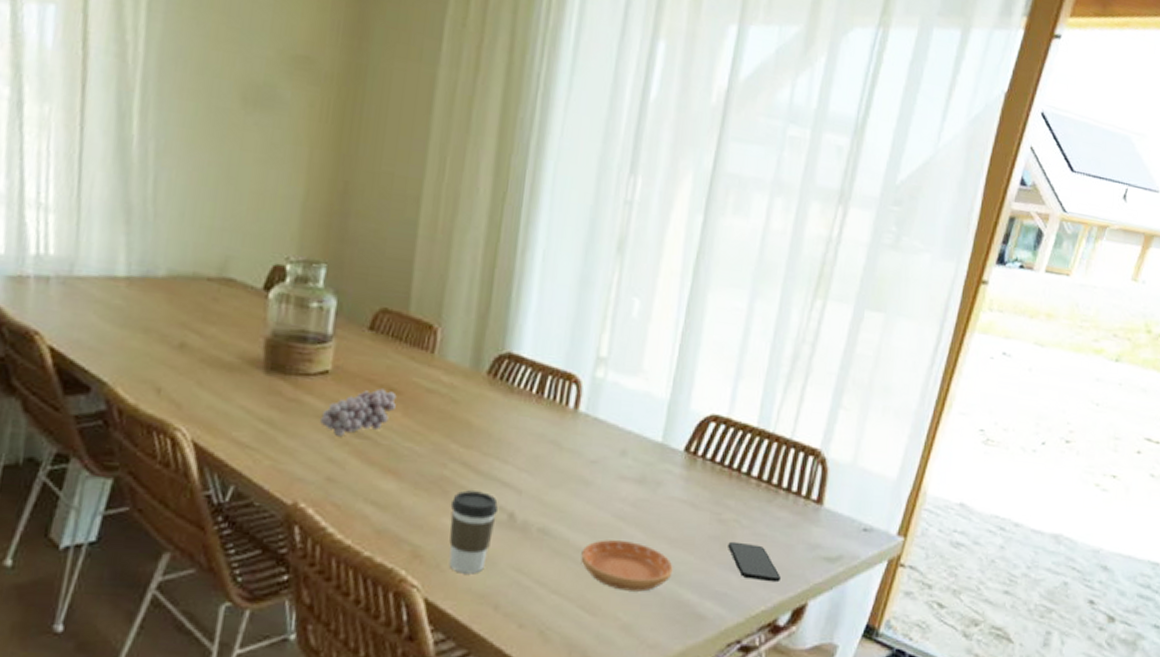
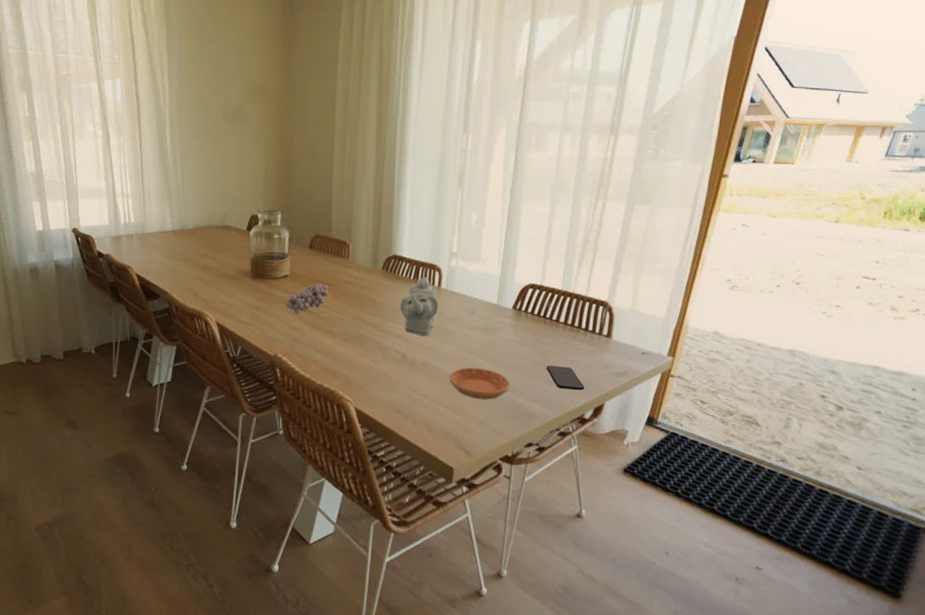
coffee cup: present [449,490,499,574] -> none [366,341,396,392]
teapot: none [511,392,573,486] -> present [400,277,439,336]

